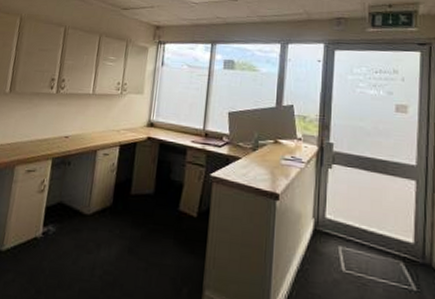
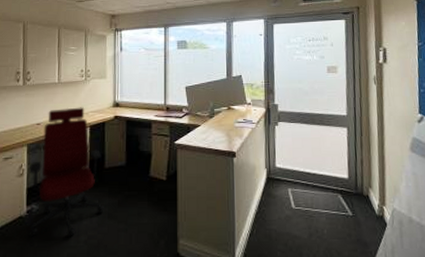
office chair: none [41,123,129,270] -> present [29,107,104,238]

